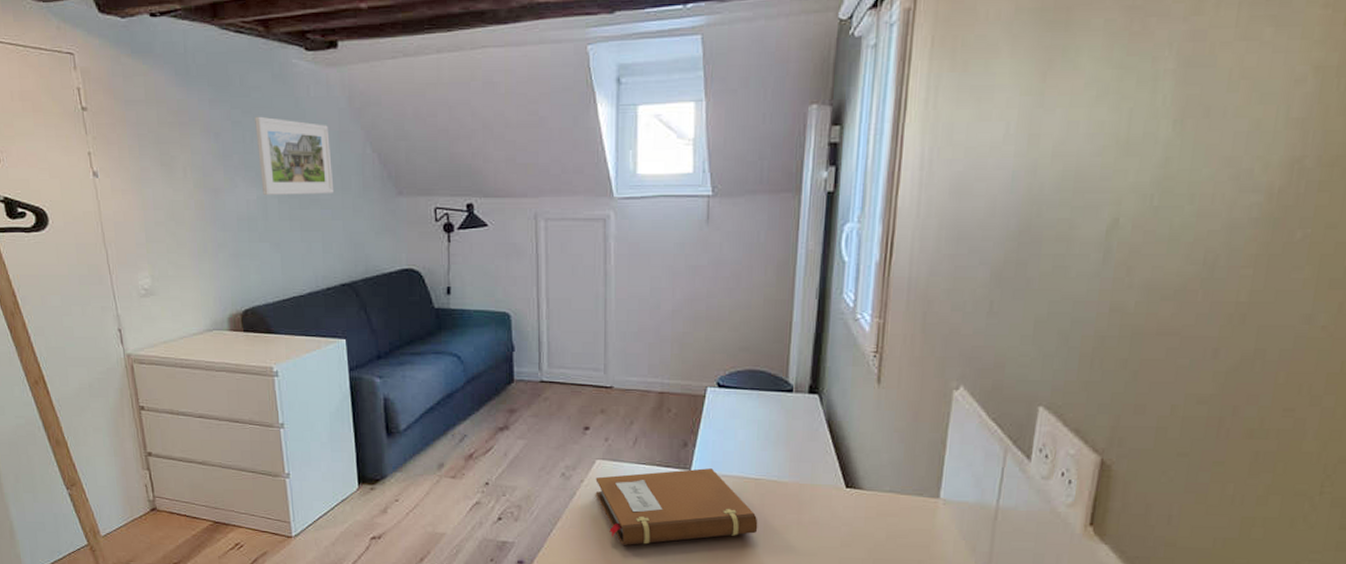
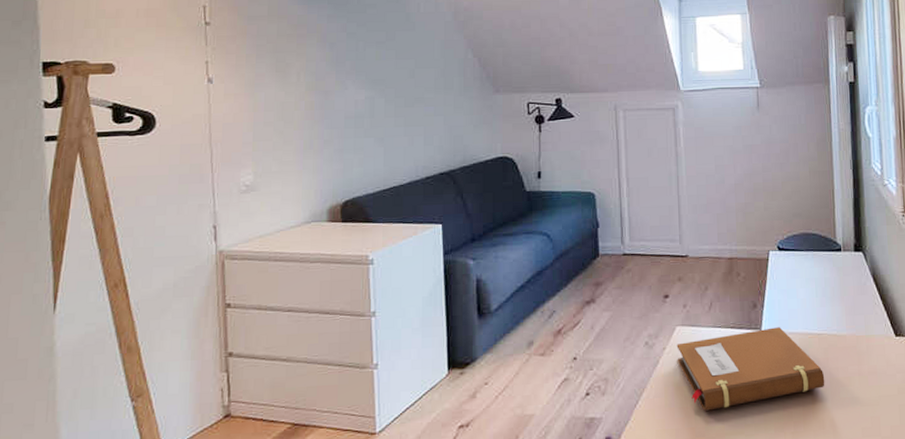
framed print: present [255,116,335,195] -> none [368,28,438,95]

